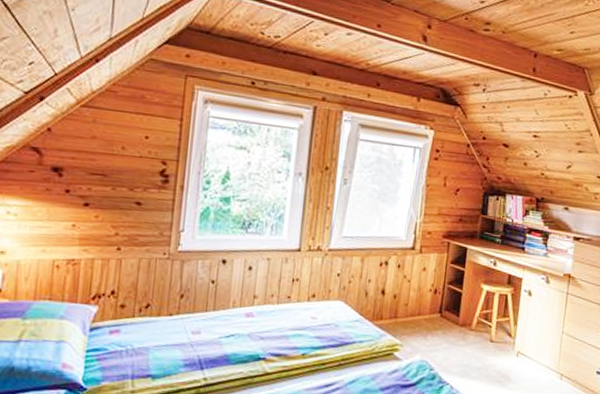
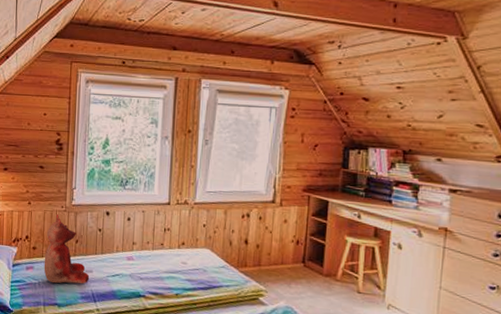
teddy bear: none [134,263,197,350] -> present [44,214,90,284]

